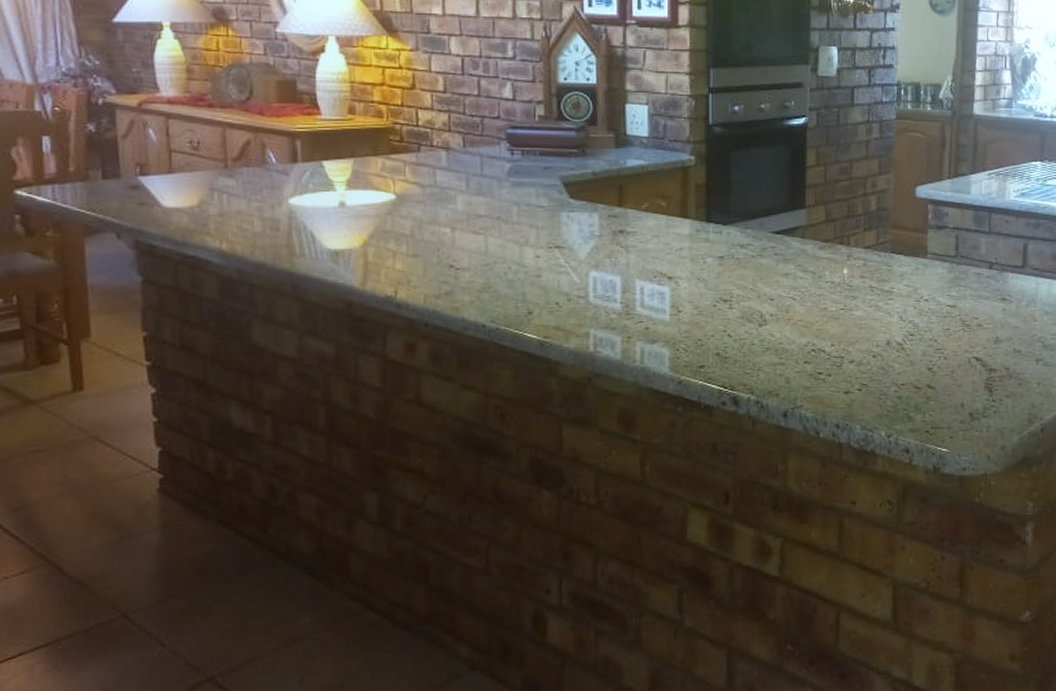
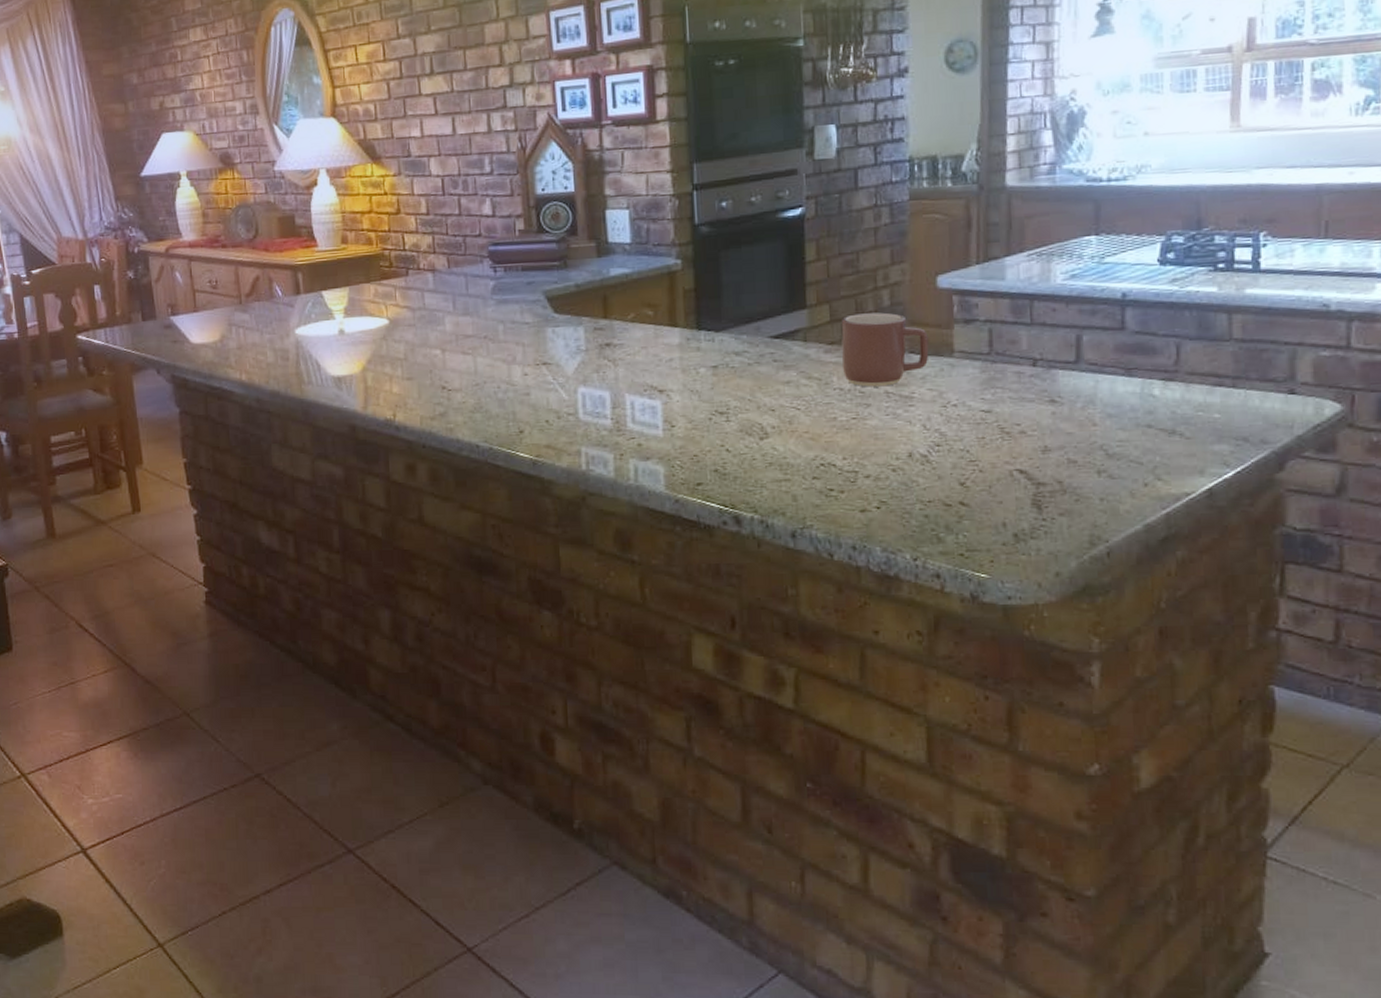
mug: none [834,216,907,282] -> present [841,312,929,387]

